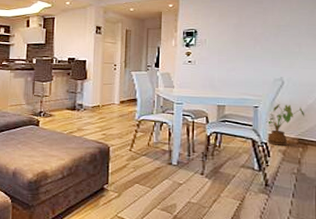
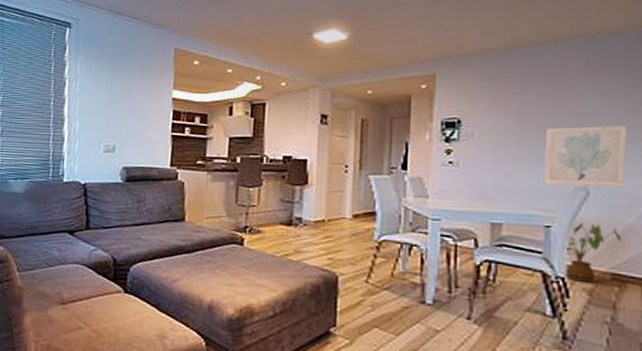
wall art: none [253,34,309,78] -> present [543,125,627,187]

